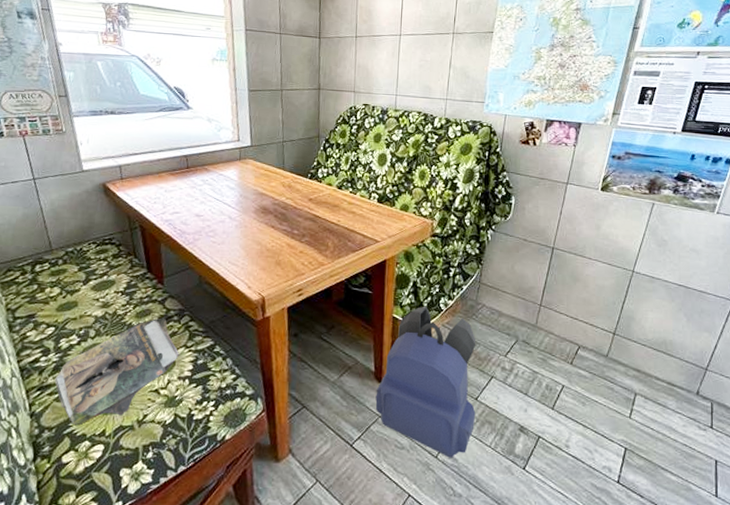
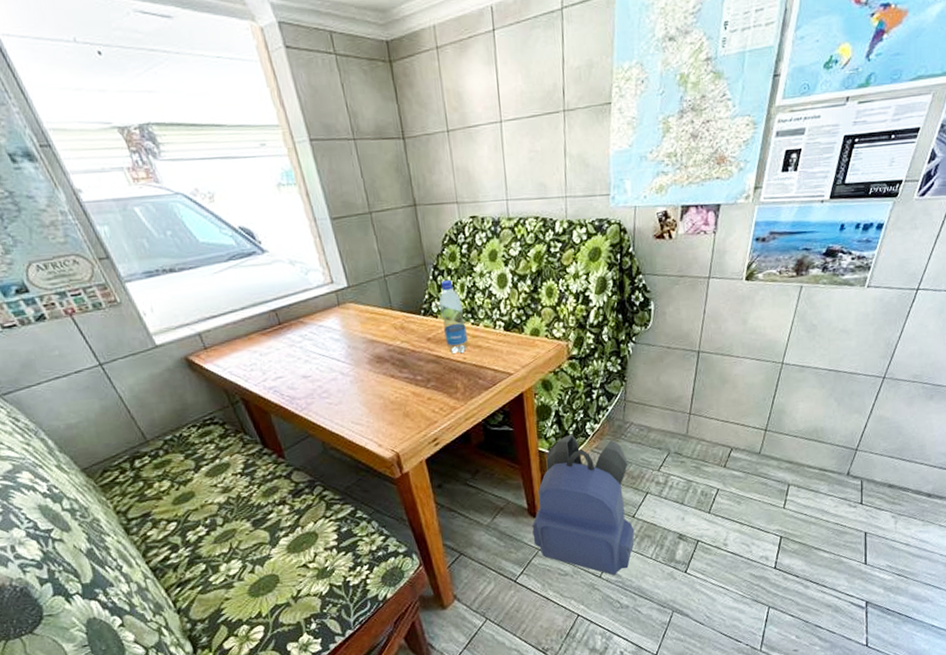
magazine: present [54,317,180,425] -> none [192,492,321,613]
bottle: none [324,152,345,217] -> present [438,279,469,354]

